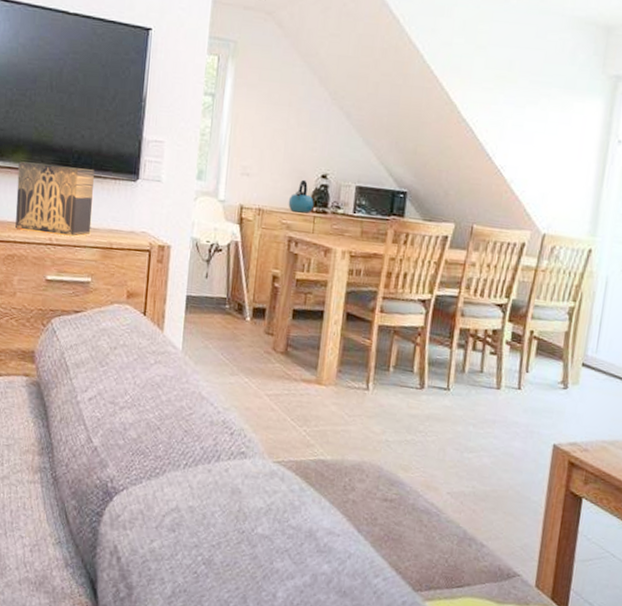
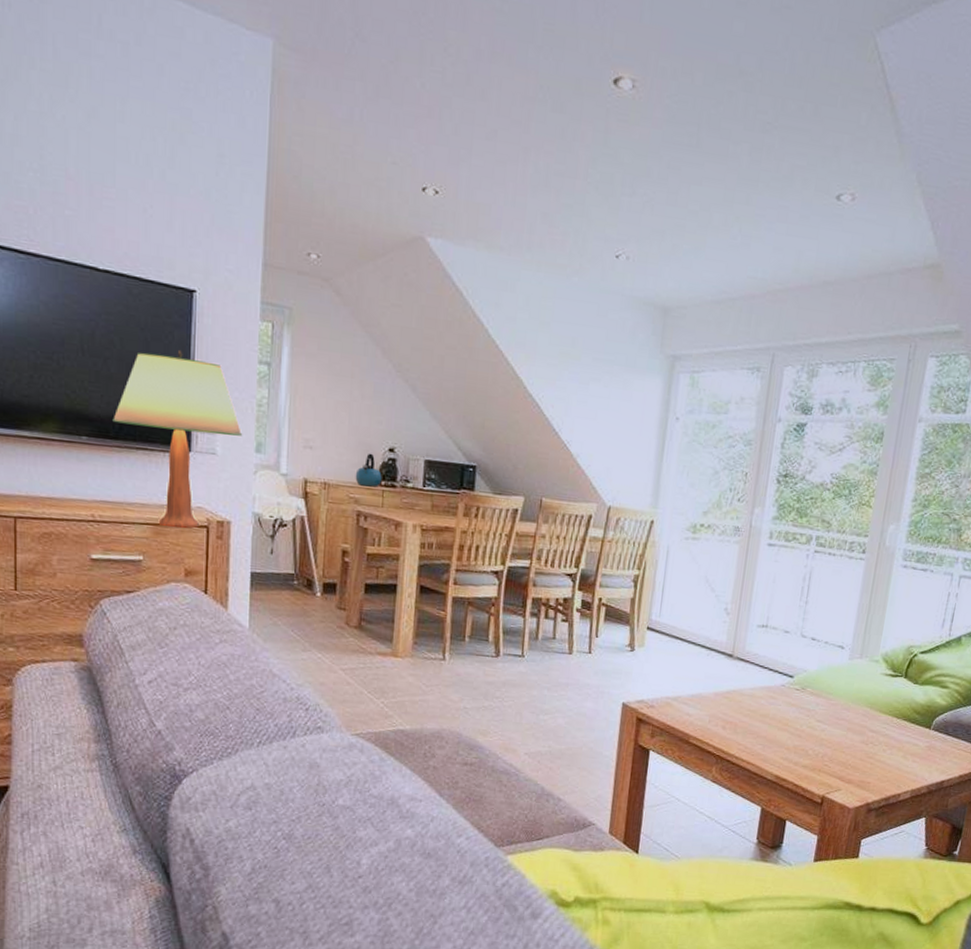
decorative box: present [15,161,94,237] -> none [49,431,140,513]
table lamp: none [73,83,186,253] -> present [113,349,243,529]

